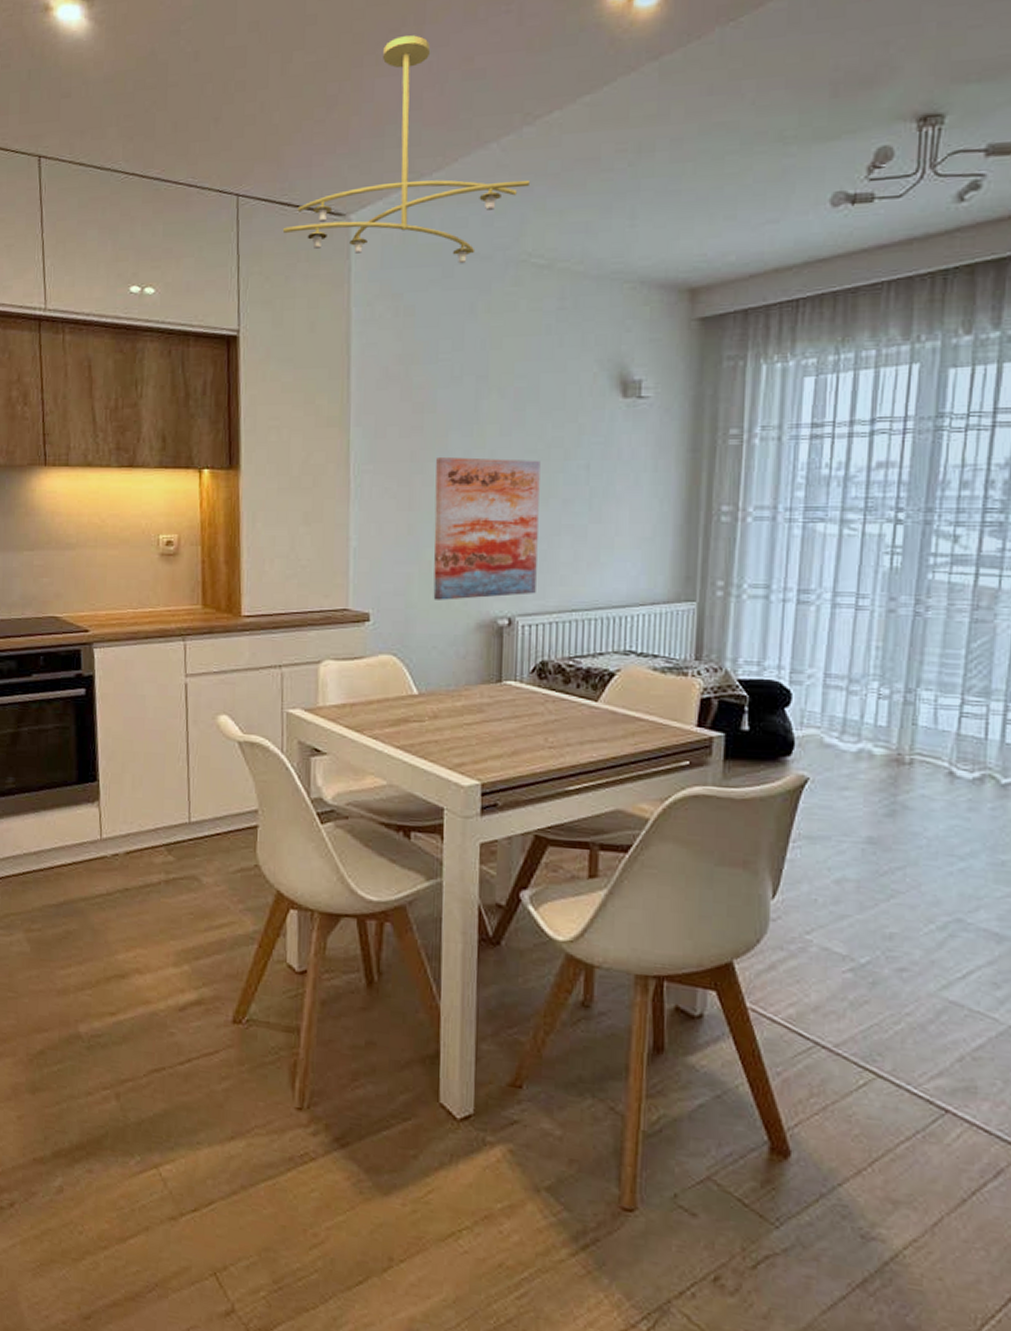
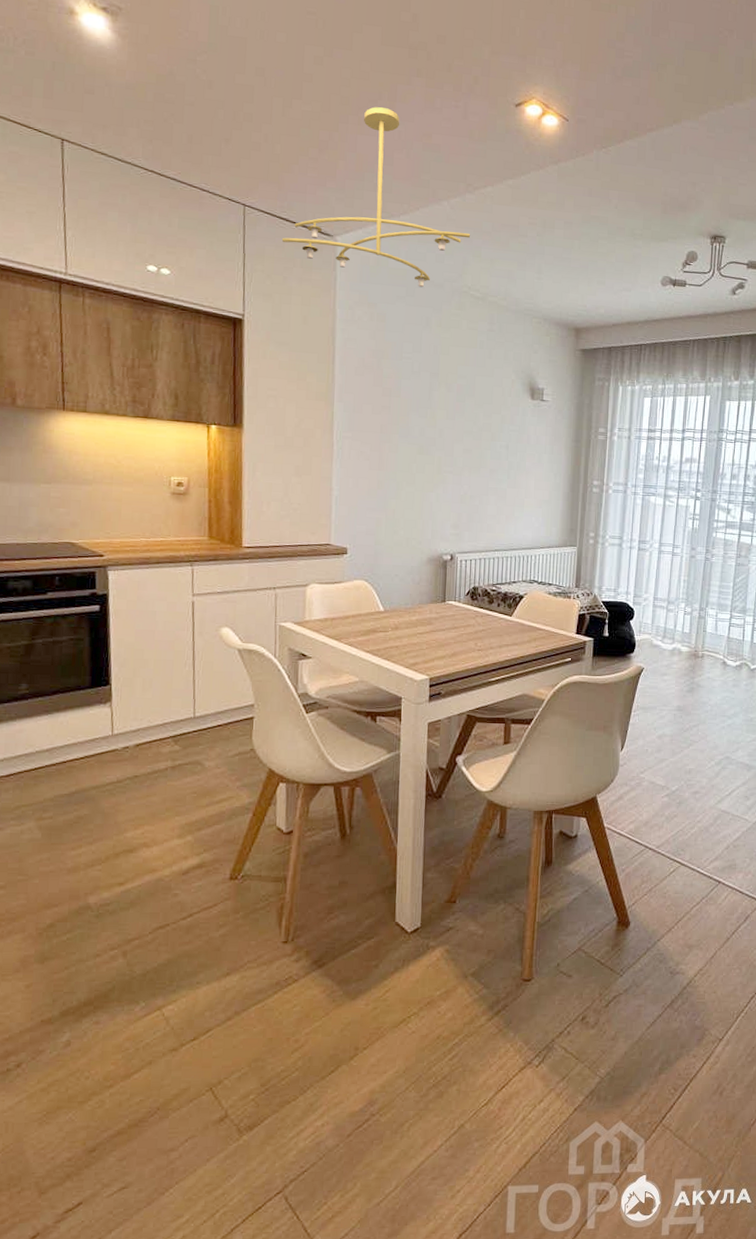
wall art: present [433,457,540,600] -> none [396,431,475,540]

